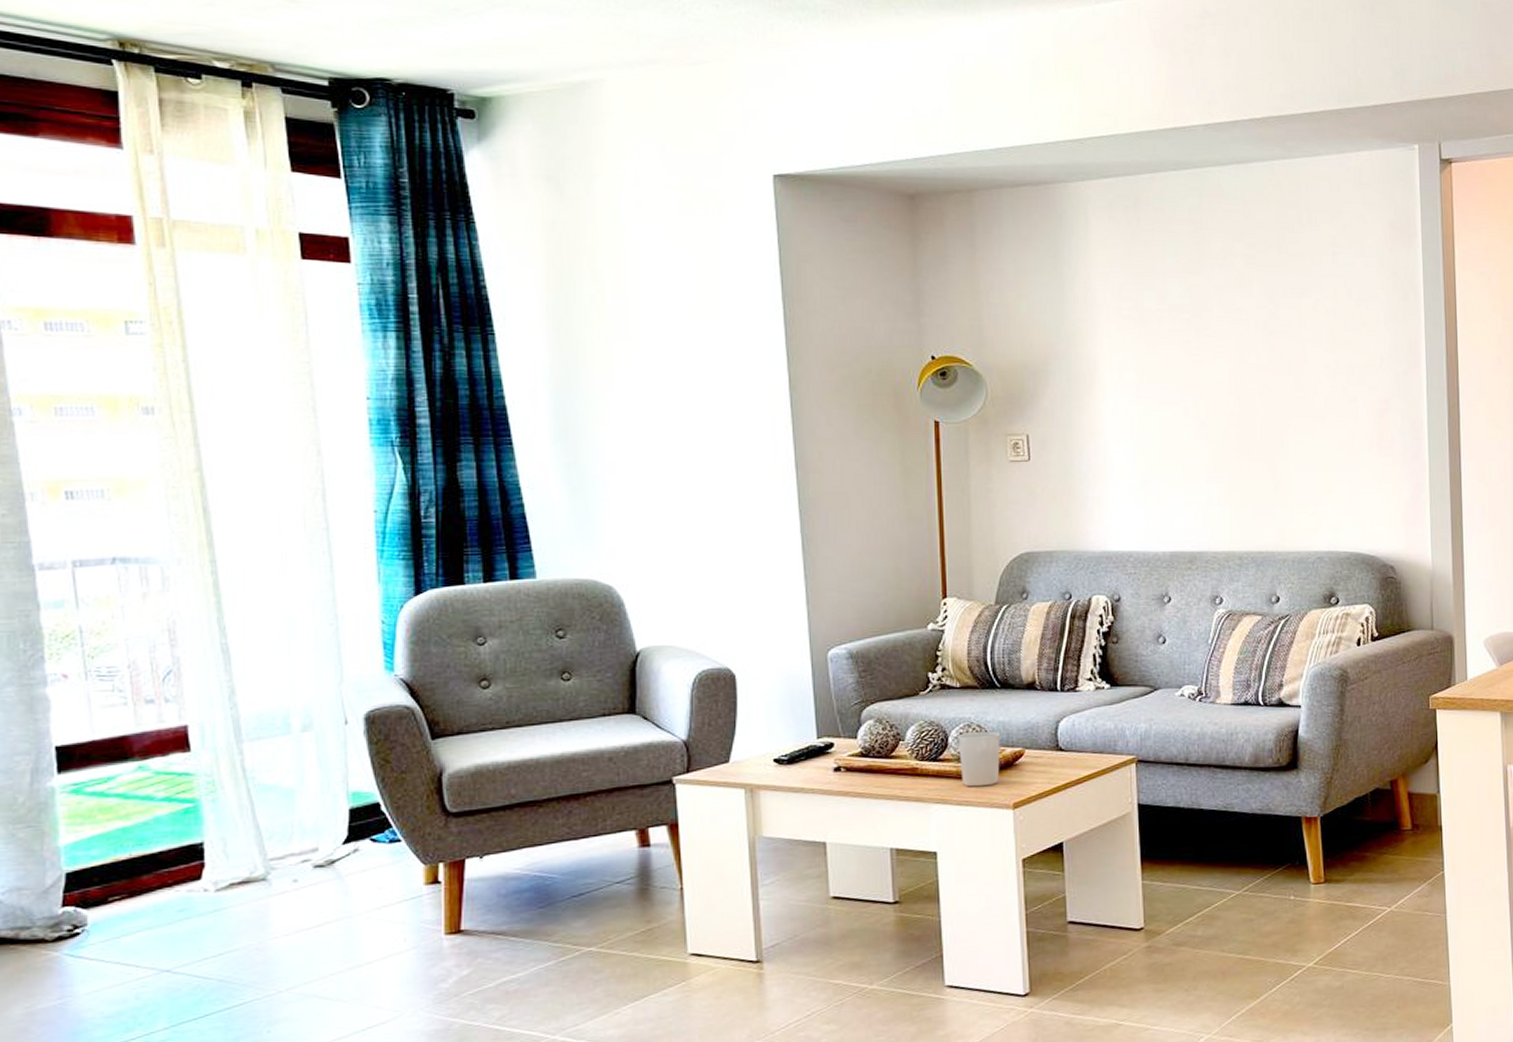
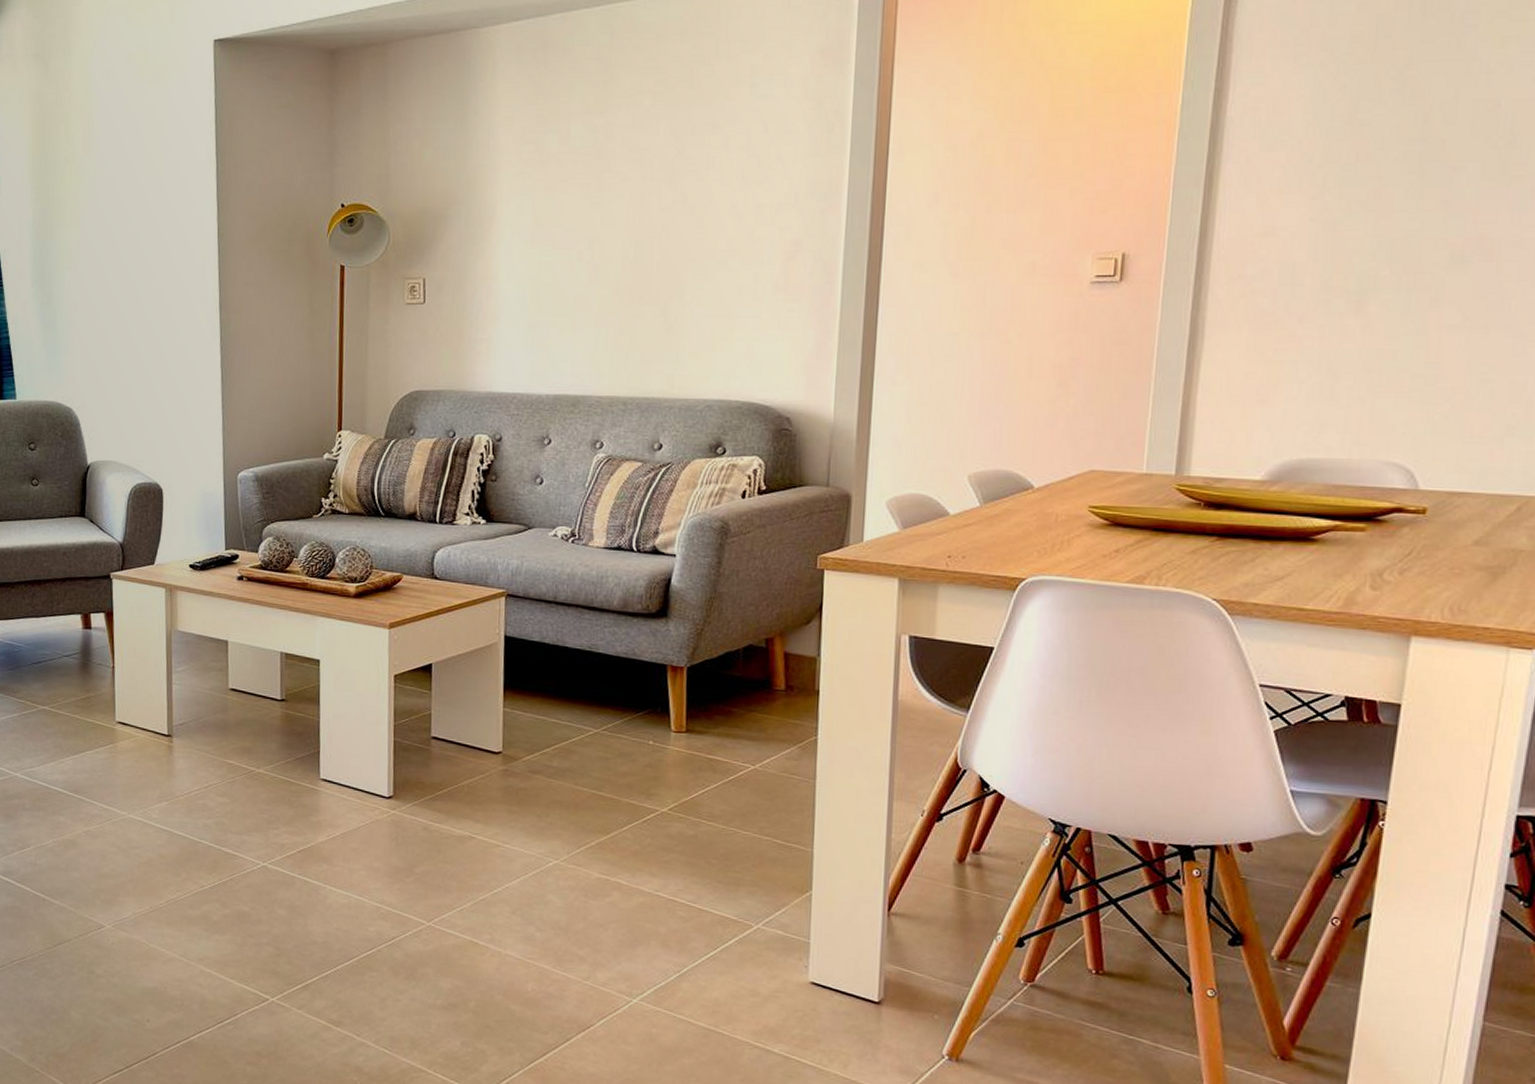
candle holder: present [958,731,1001,787] -> none [344,555,382,606]

